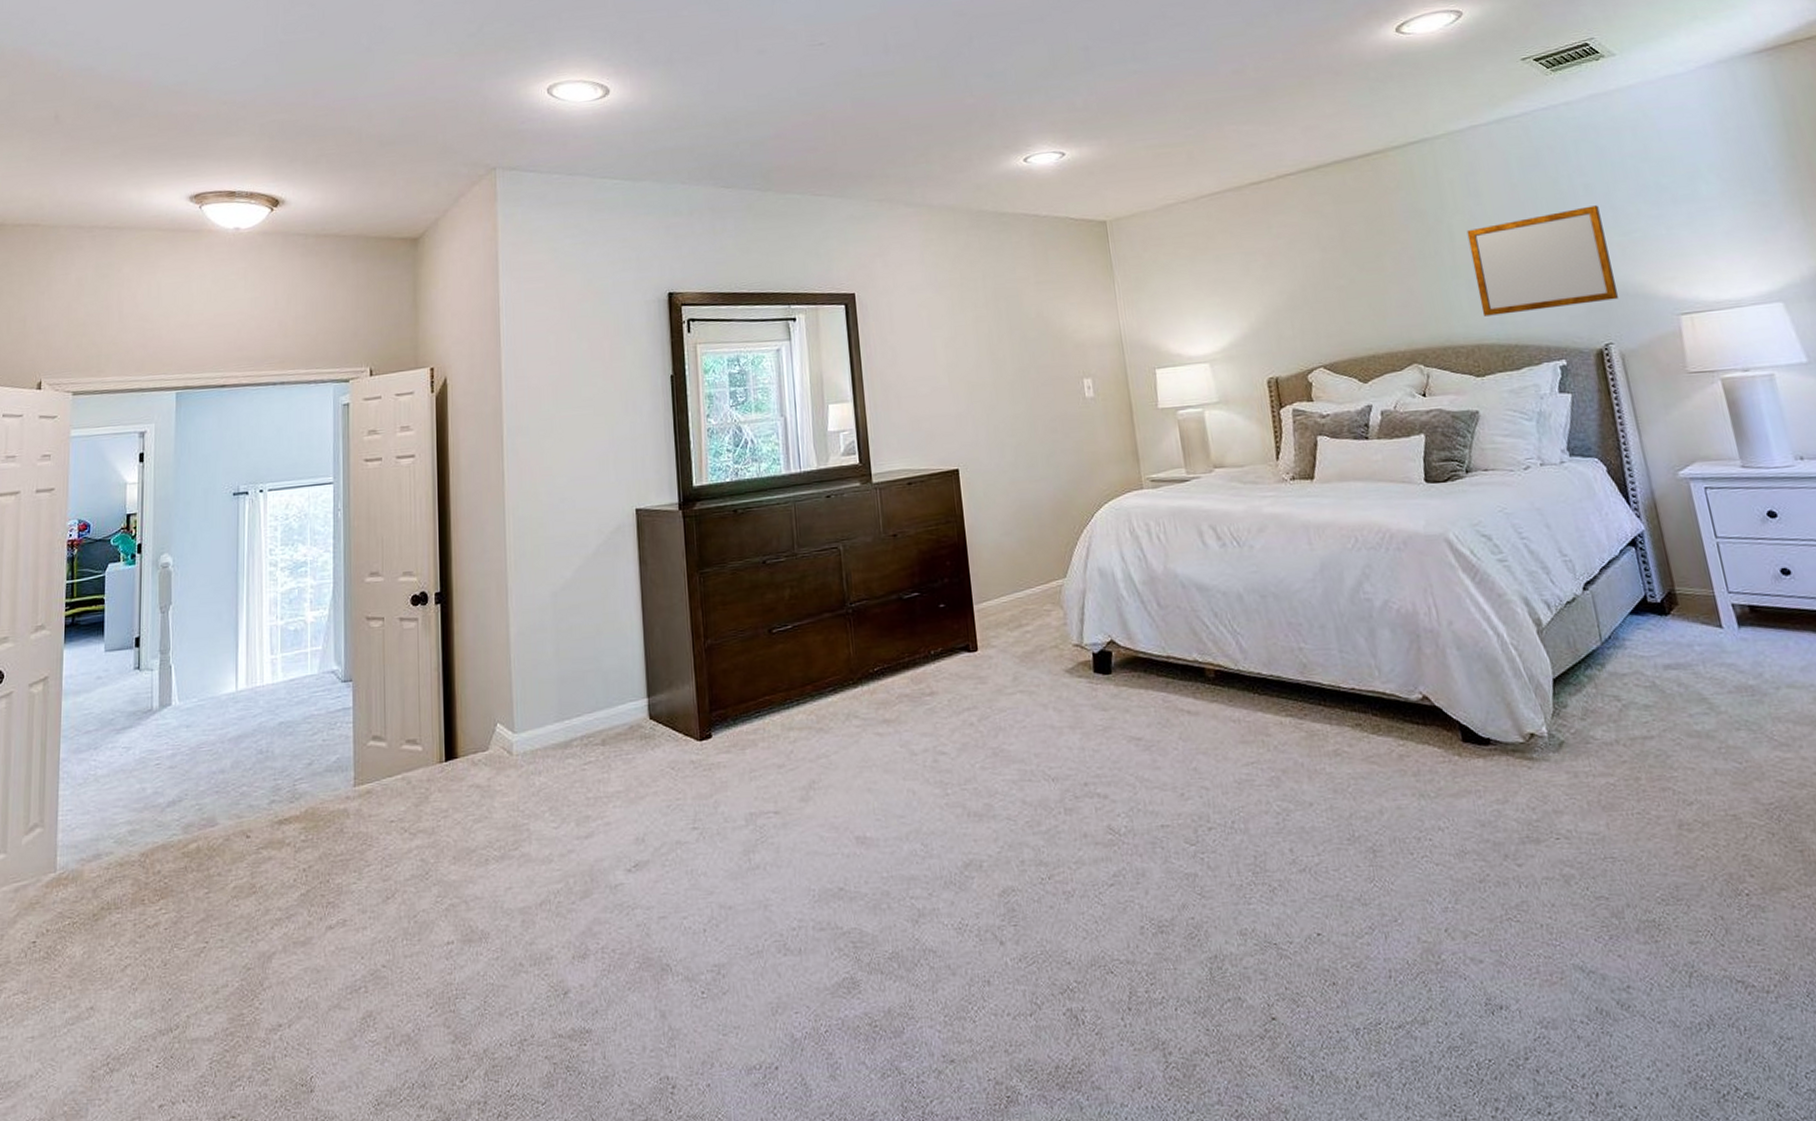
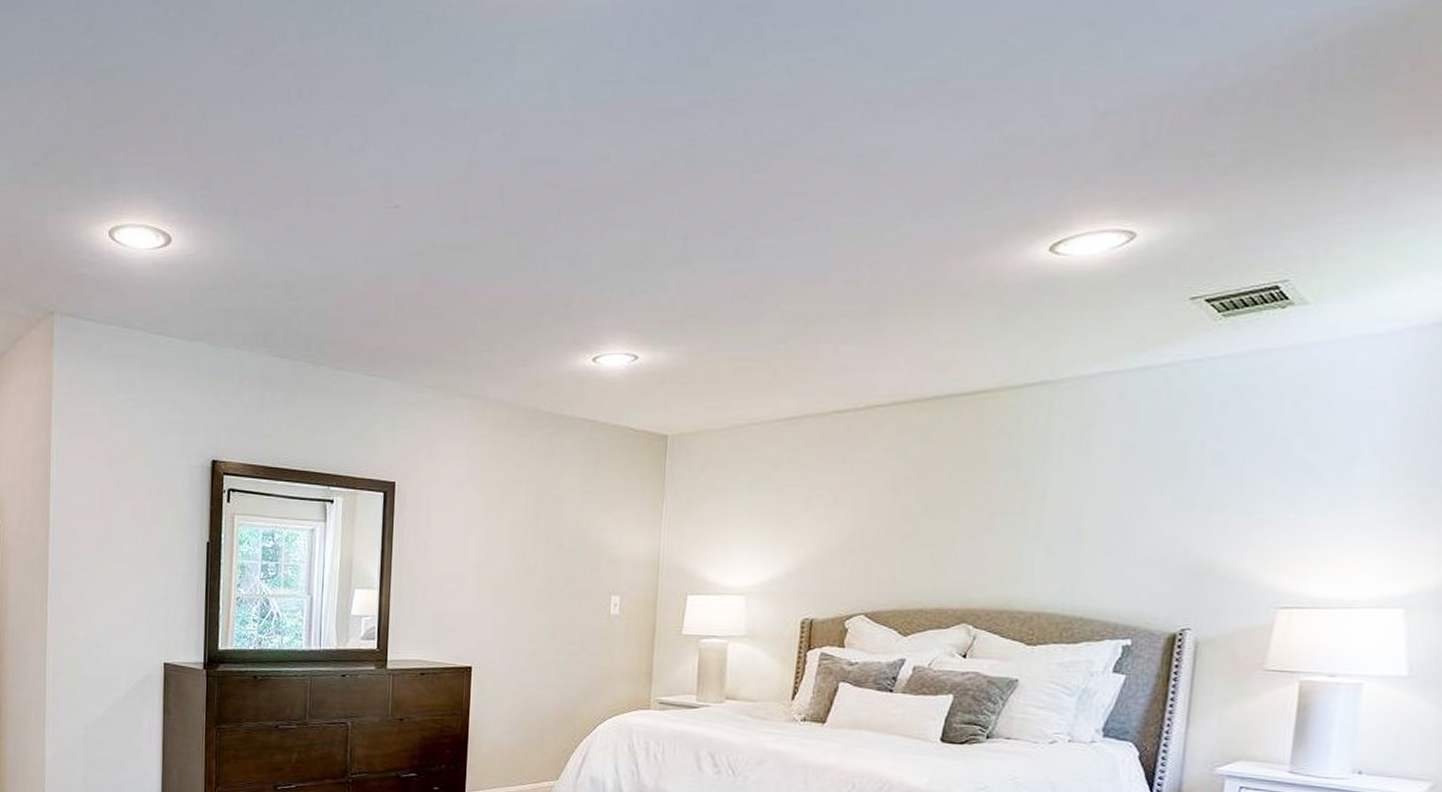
writing board: present [1466,205,1618,316] -> none [1053,478,1225,585]

